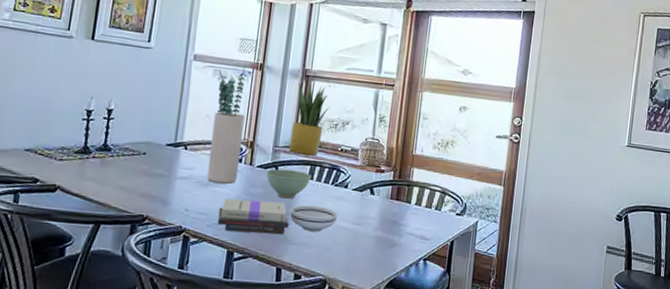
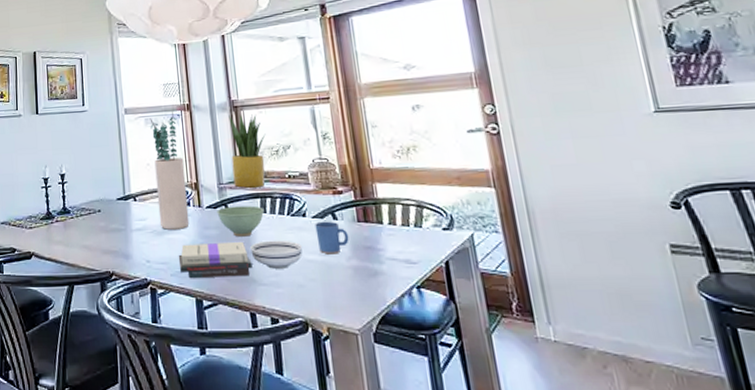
mug: none [352,194,380,225] -> present [315,221,349,254]

